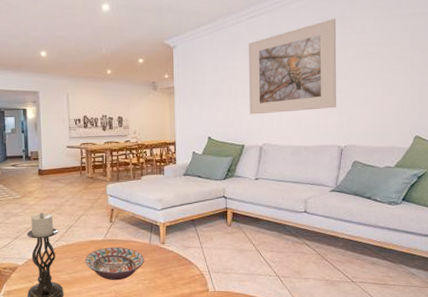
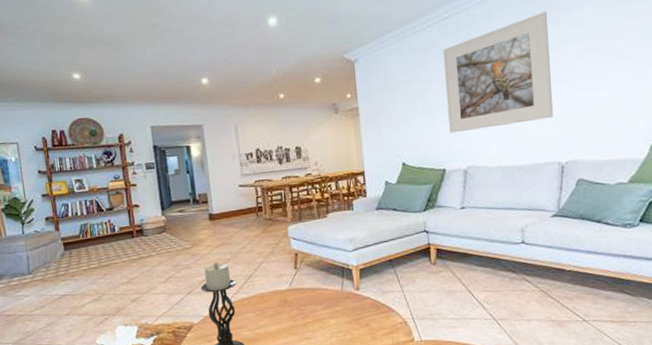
decorative bowl: present [85,247,145,281] -> none [268,296,338,335]

